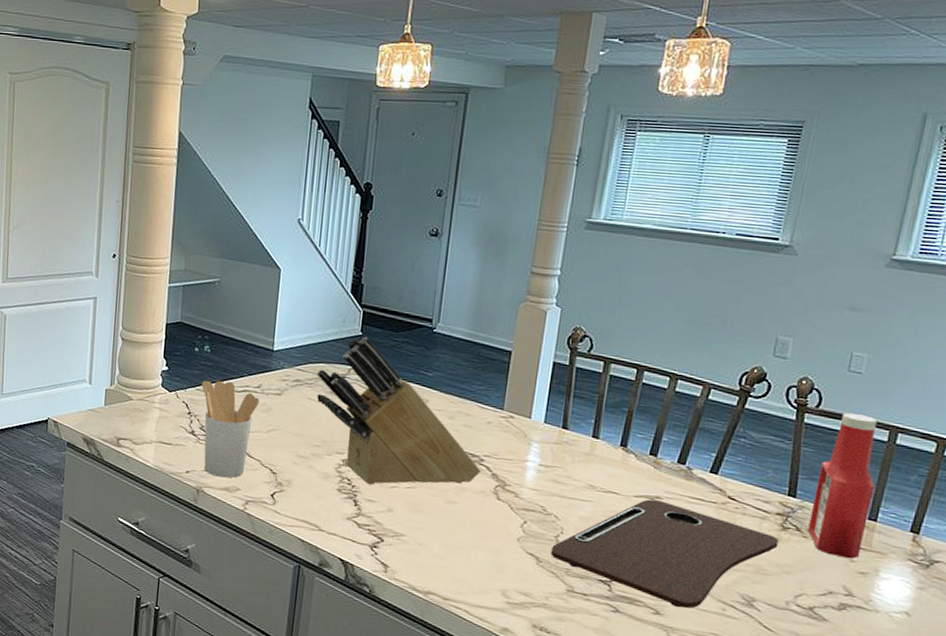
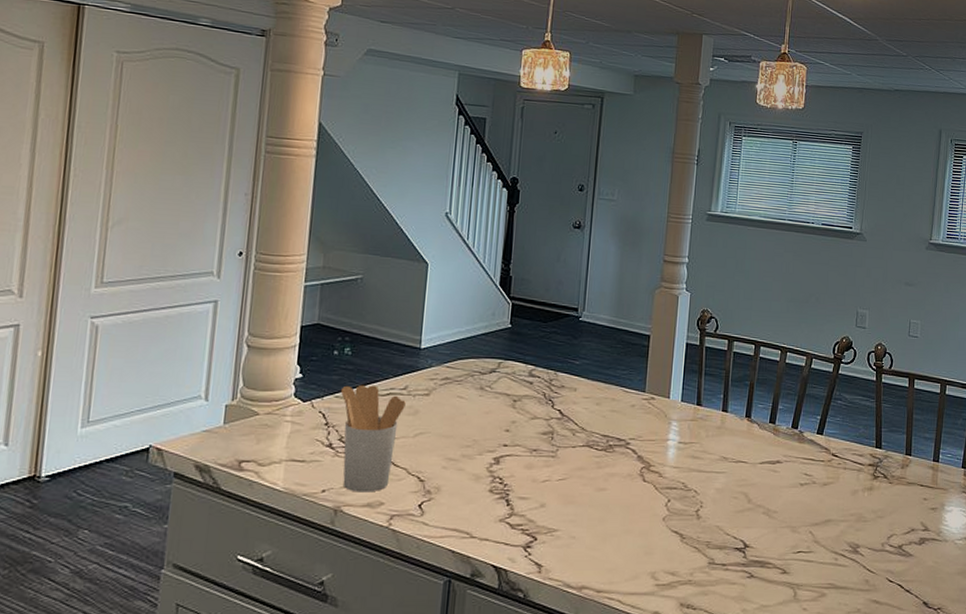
knife block: present [317,336,481,485] -> none [466,328,627,481]
cutting board: present [551,499,779,609] -> none [693,464,872,564]
ketchup bottle: present [808,413,878,559] -> none [892,371,935,498]

